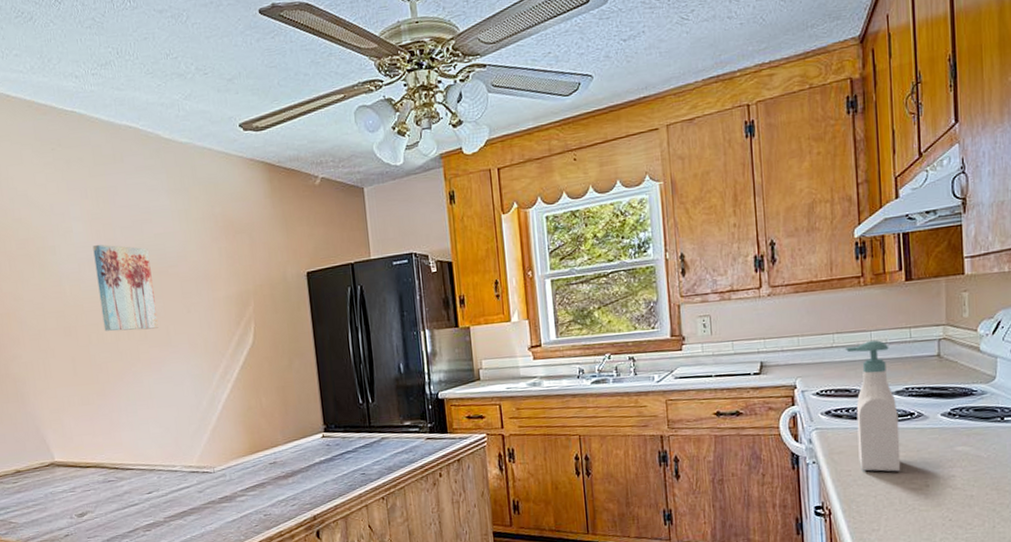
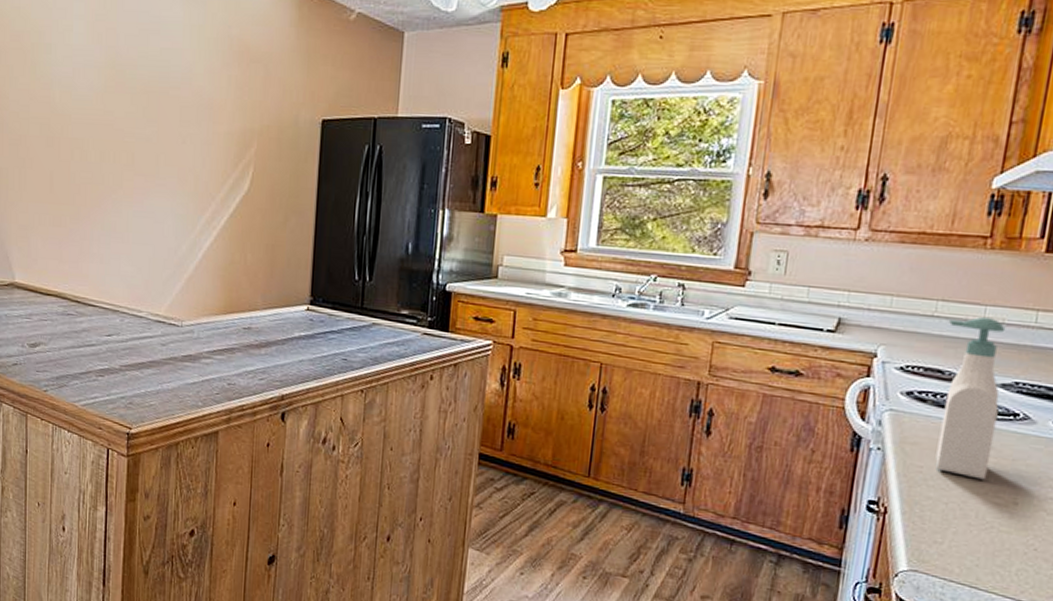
wall art: present [92,244,159,332] -> none [89,49,151,155]

